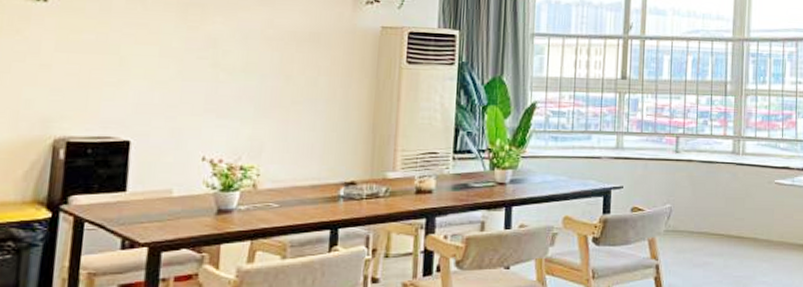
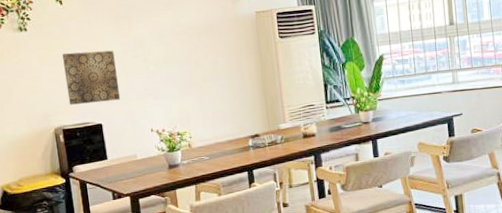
wall art: none [86,39,172,112] -> present [62,50,121,105]

